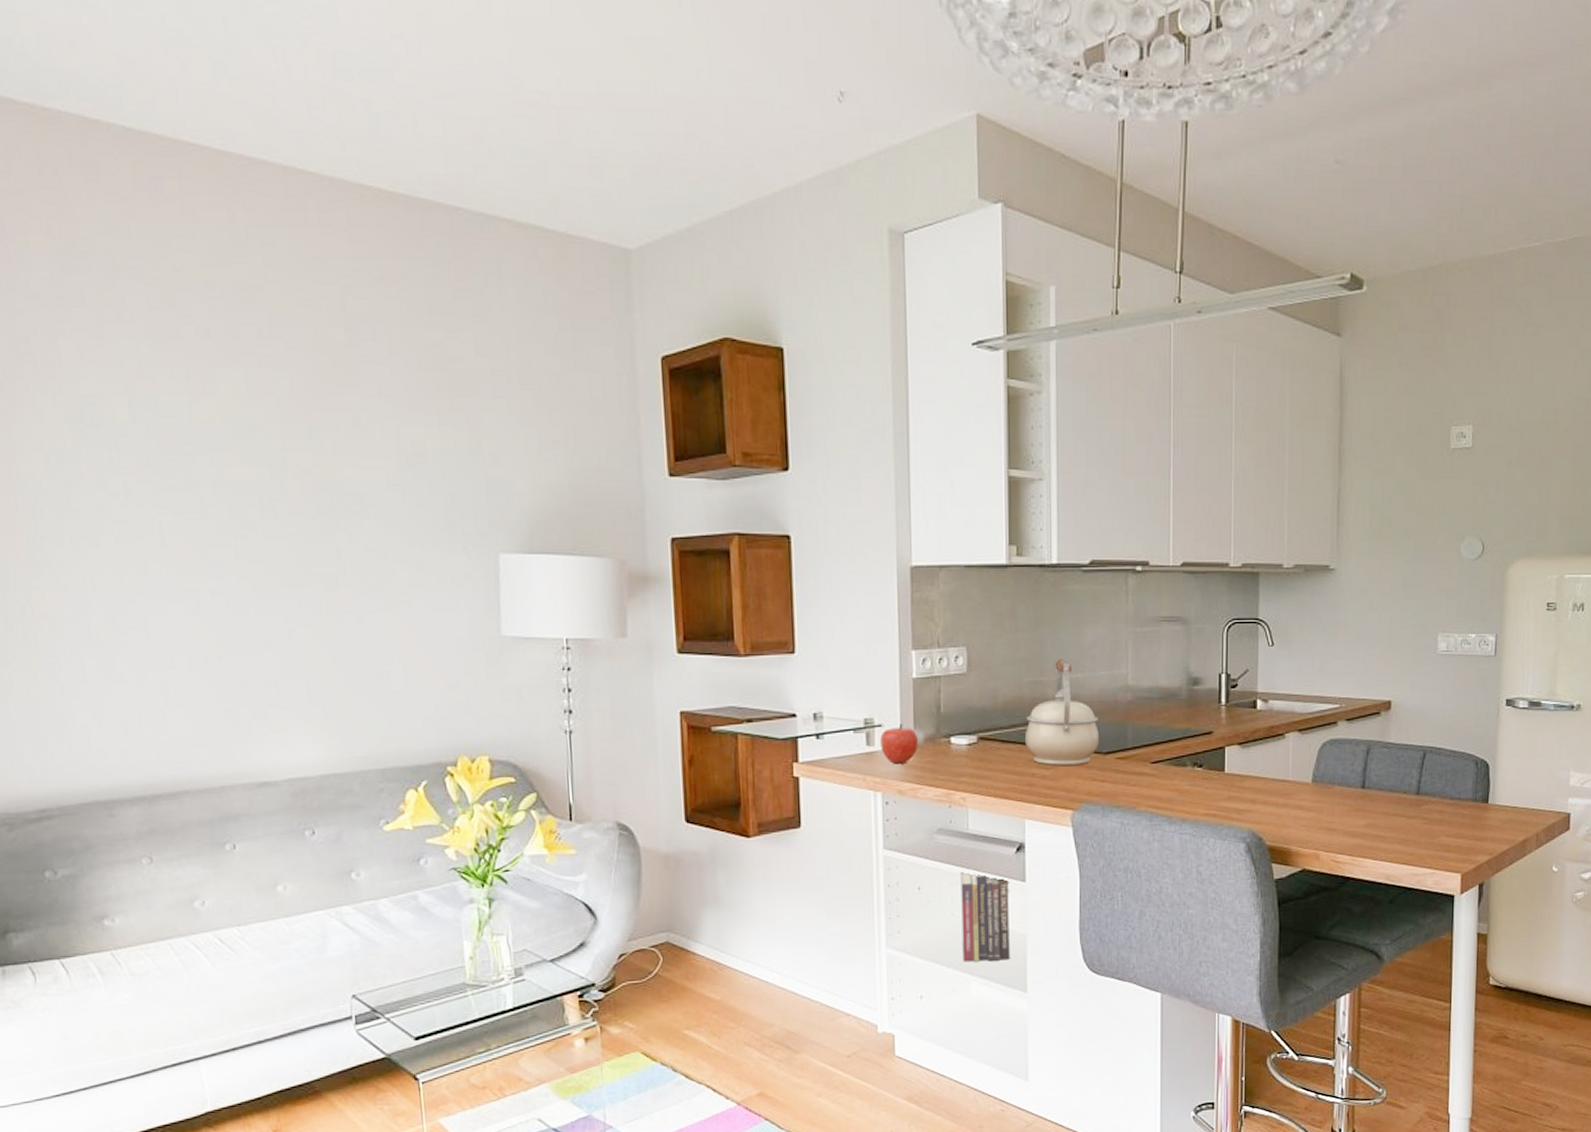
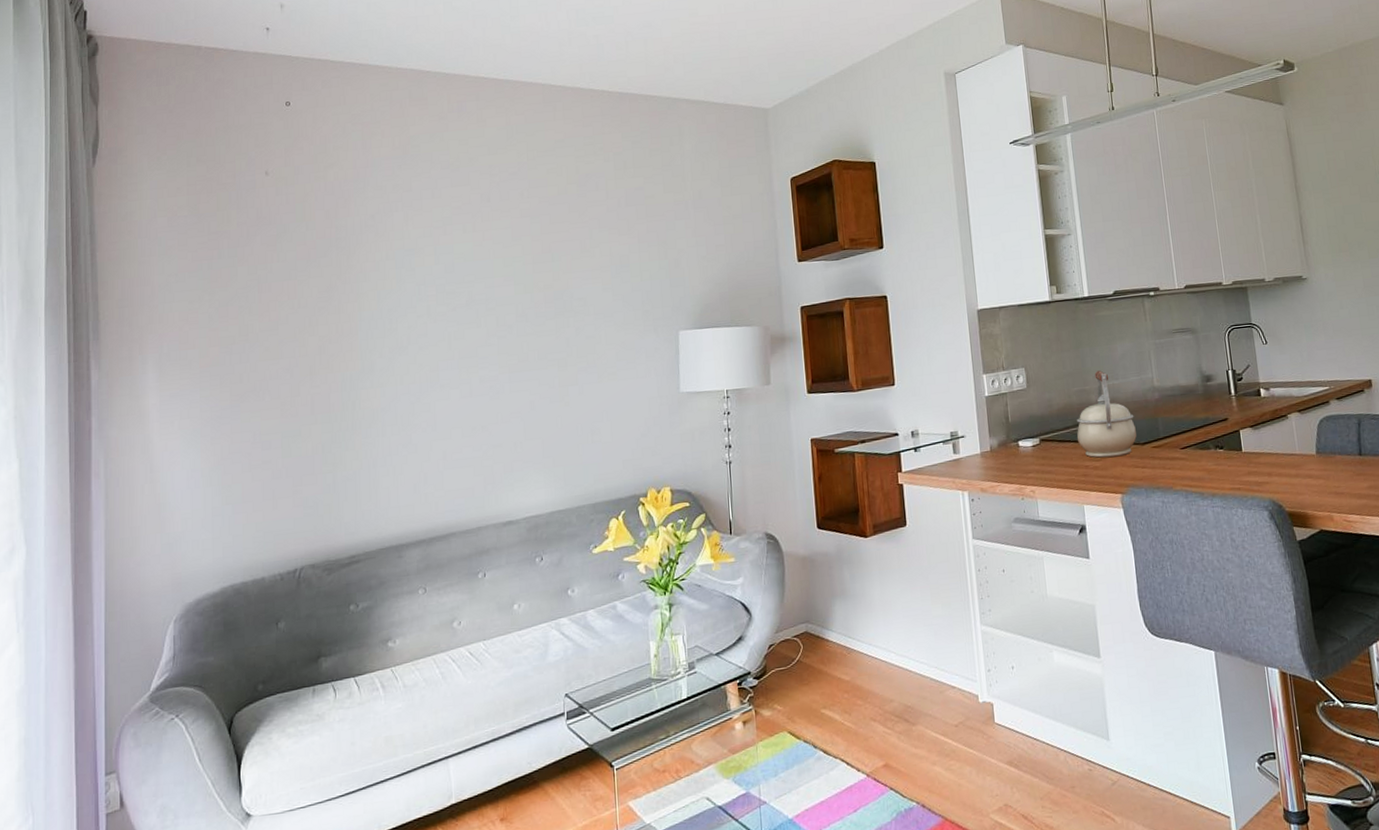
fruit: present [880,723,919,764] -> none [964,433,994,467]
books: present [961,872,1010,962] -> none [1036,554,1083,634]

